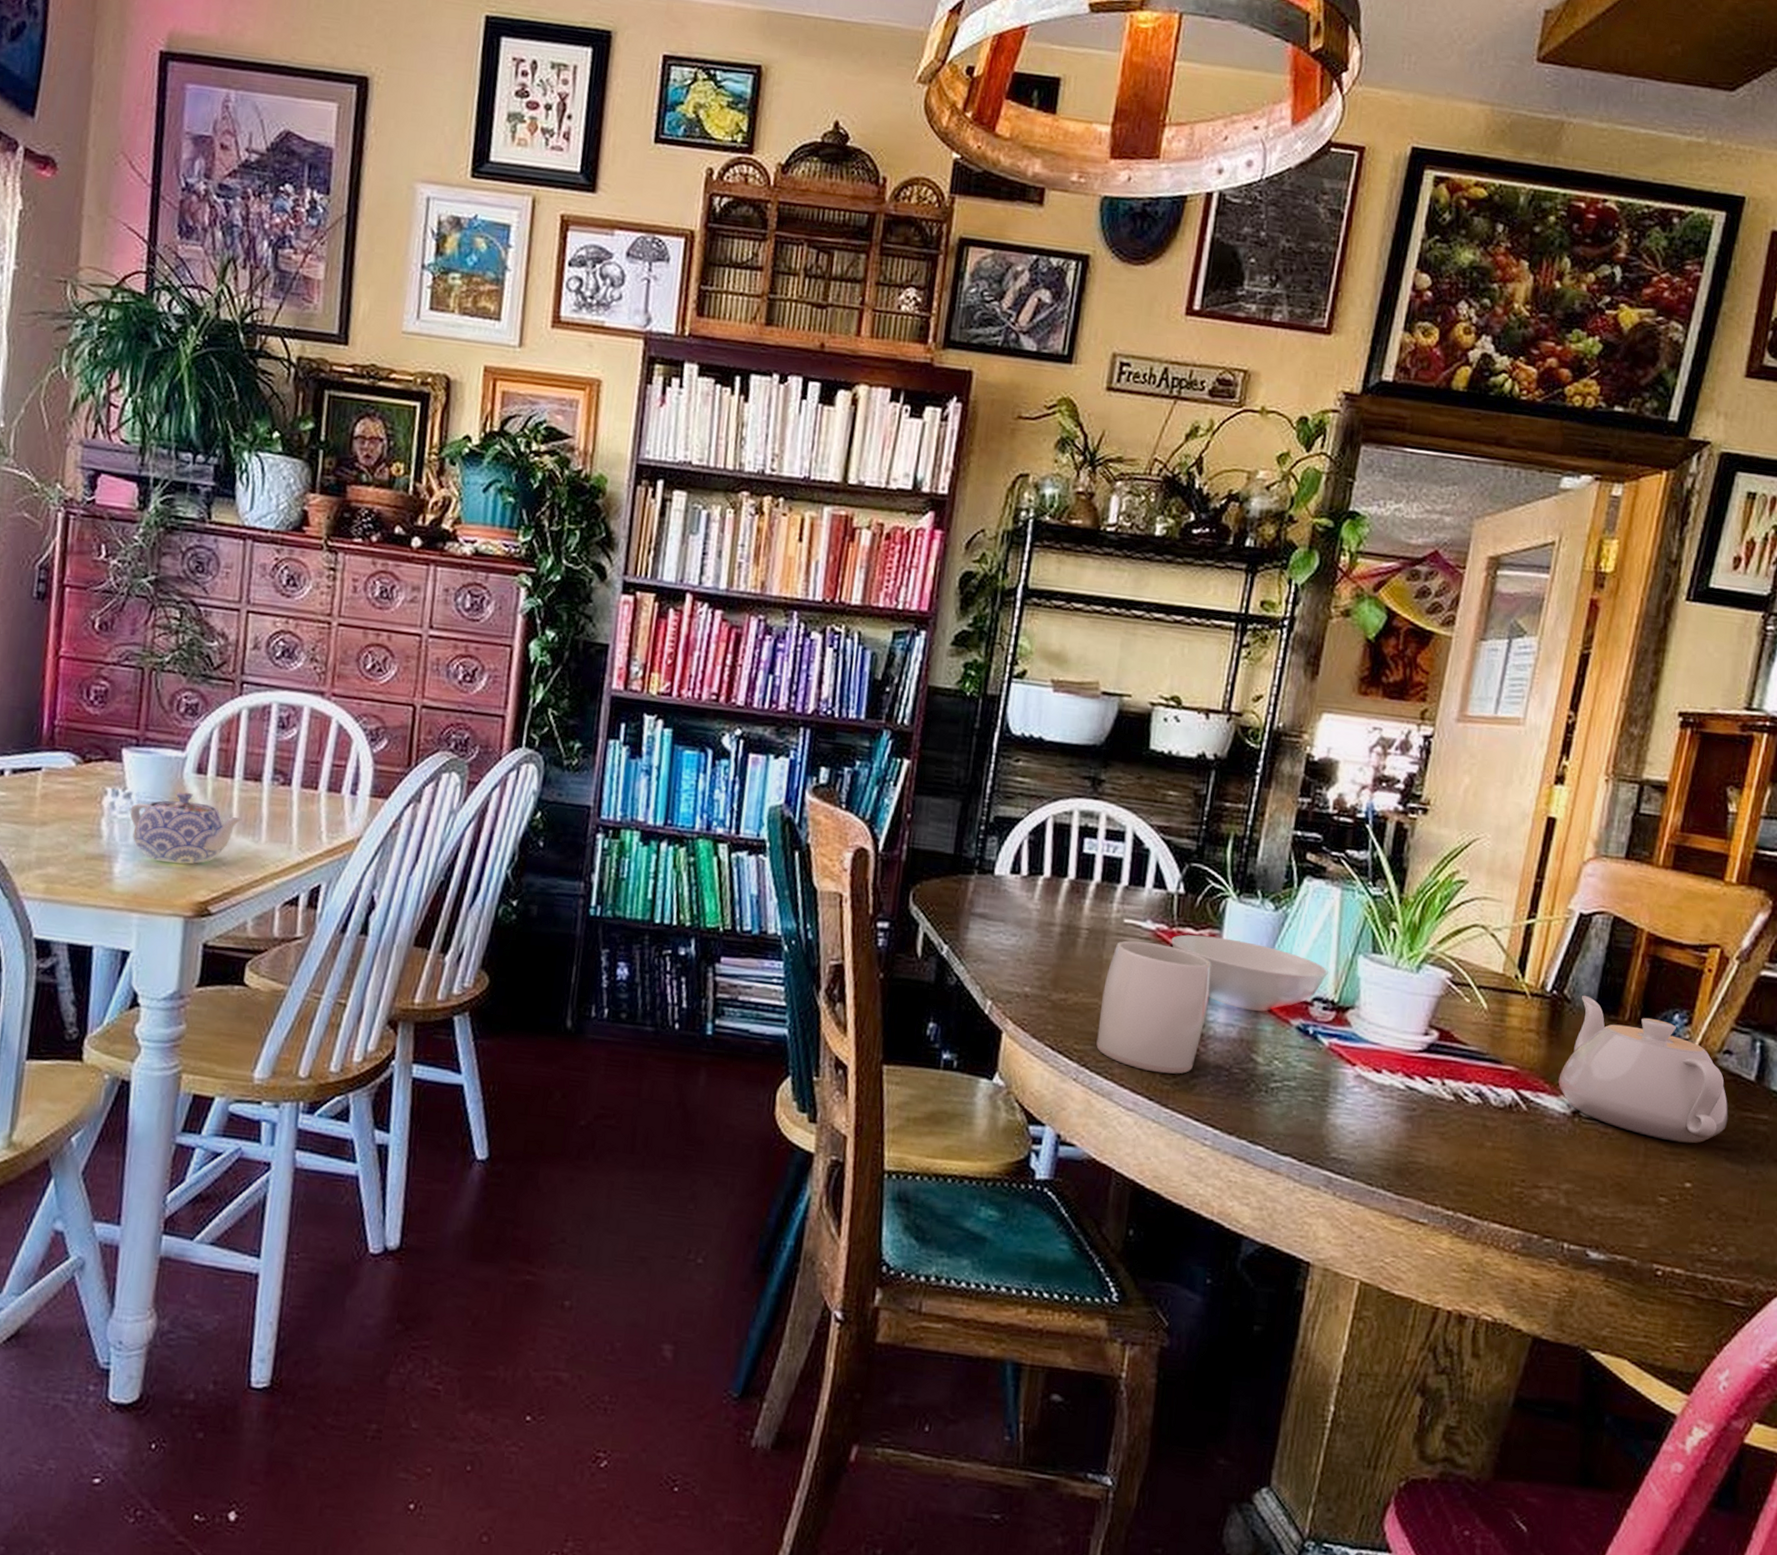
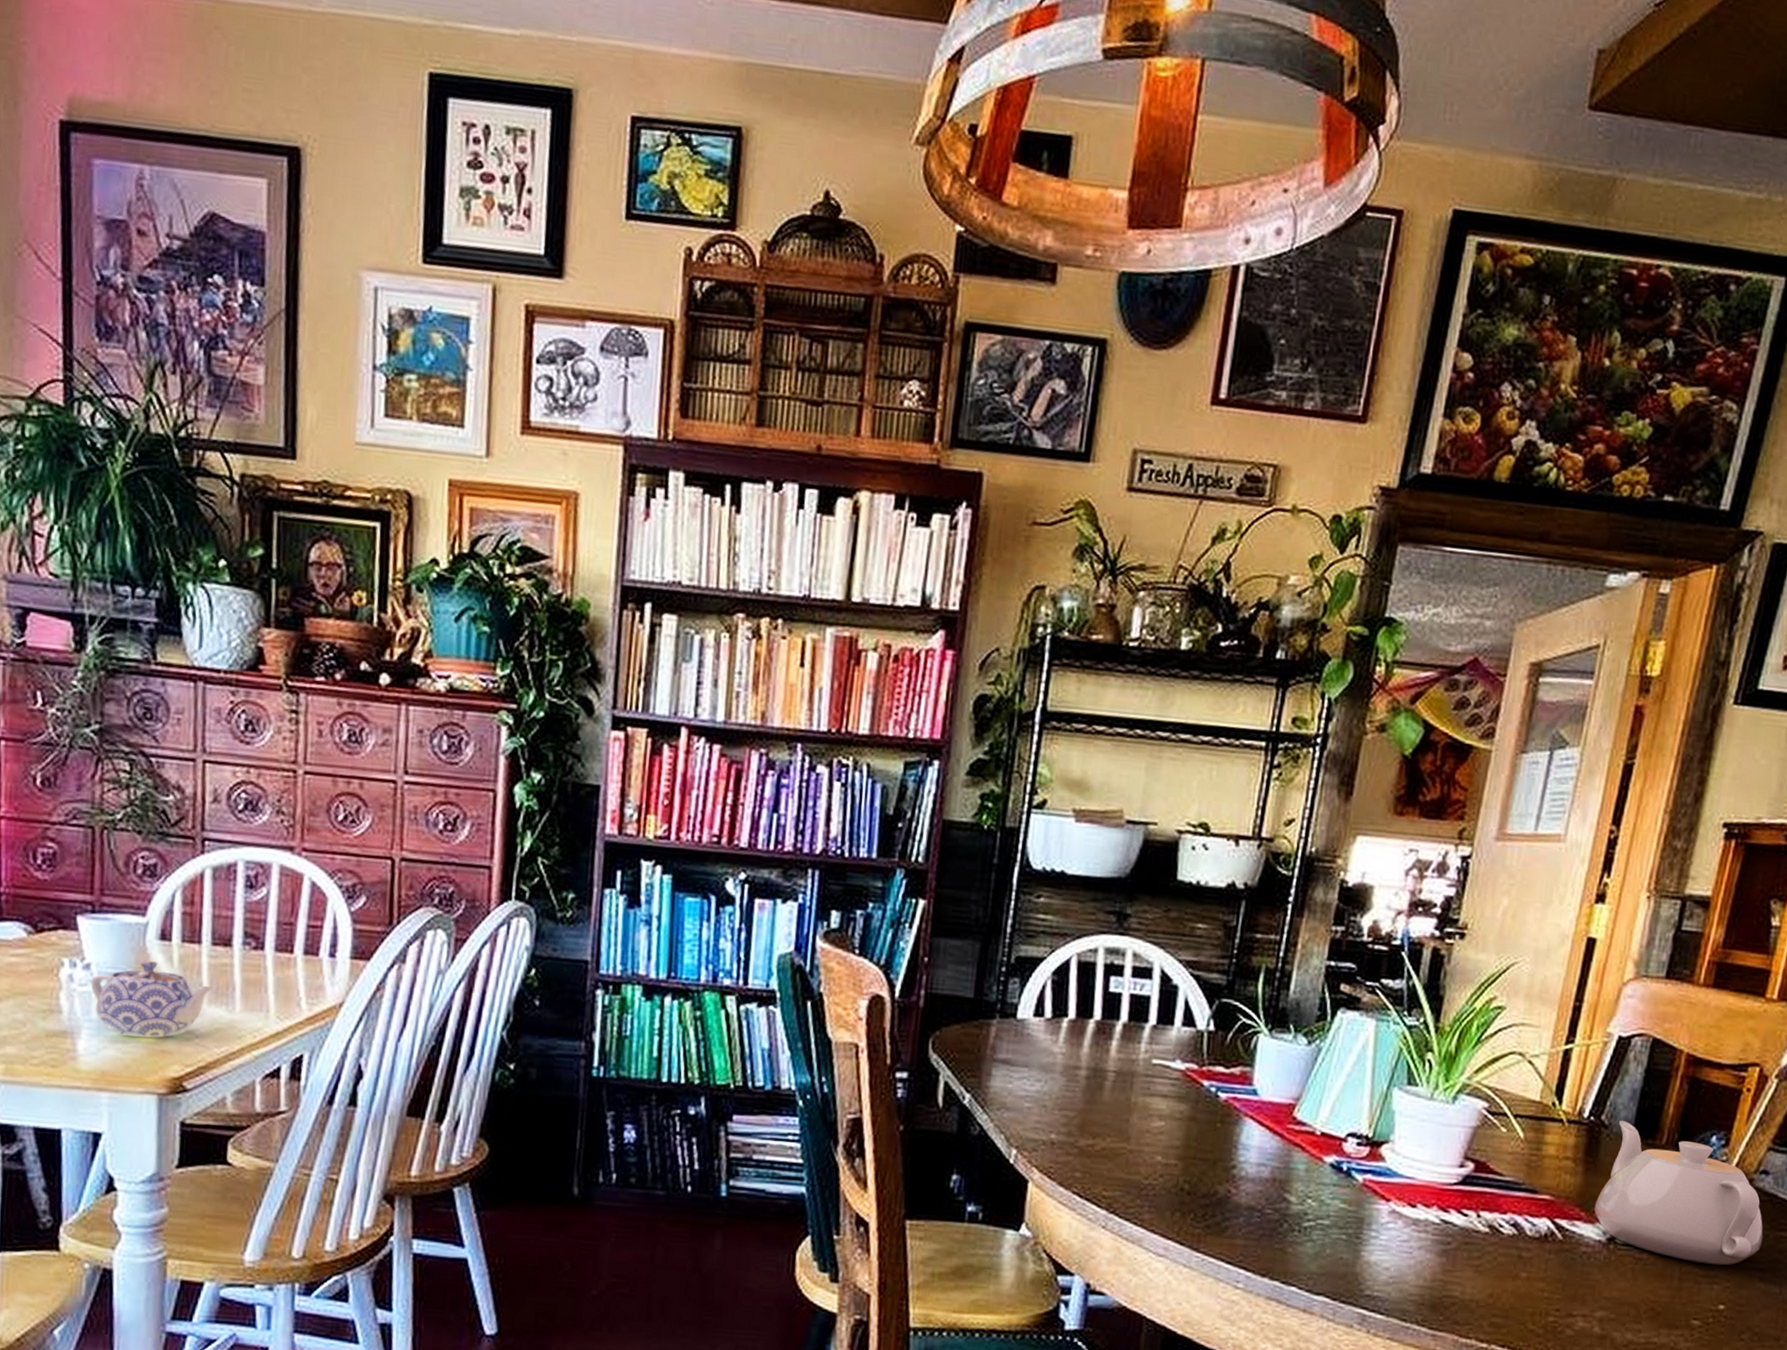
mug: present [1096,940,1211,1074] -> none [1125,1082,1243,1218]
bowl: present [1171,934,1328,1012] -> none [1201,1073,1362,1150]

